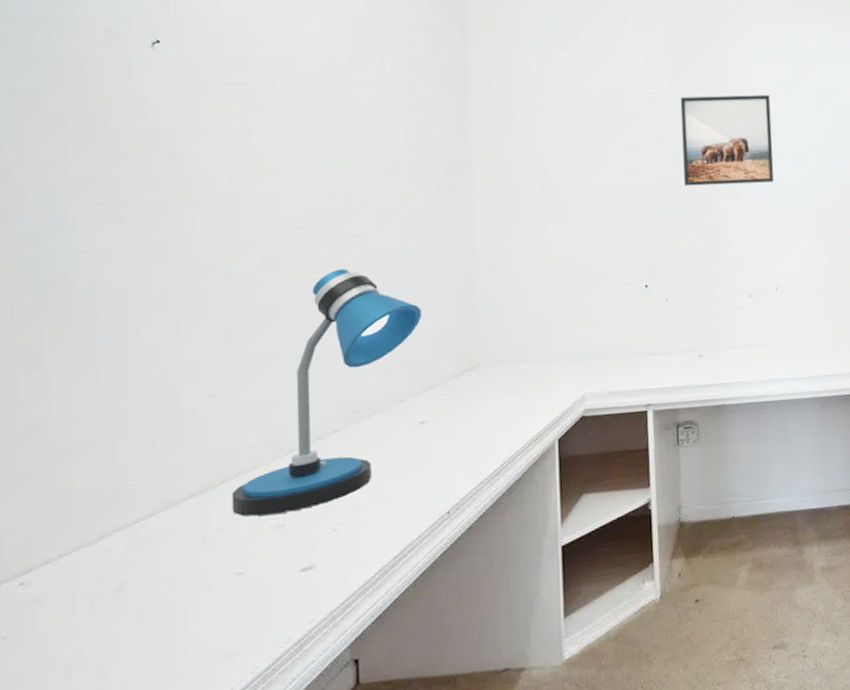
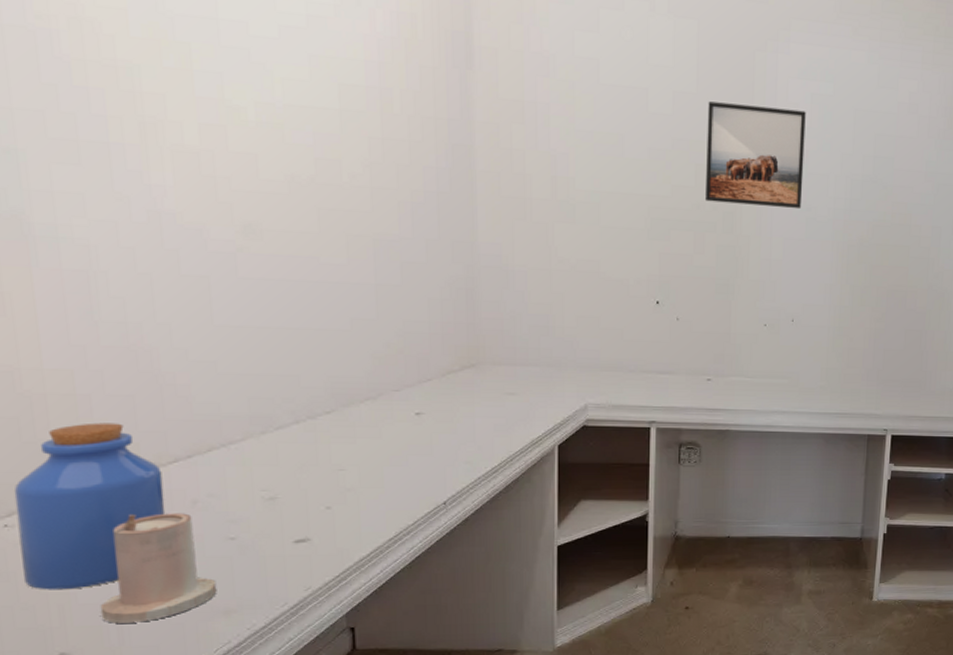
jar: none [33,464,176,650] -> present [13,422,166,590]
candle: none [105,551,222,680] -> present [100,513,217,623]
desk lamp: present [231,268,422,517] -> none [220,245,418,486]

